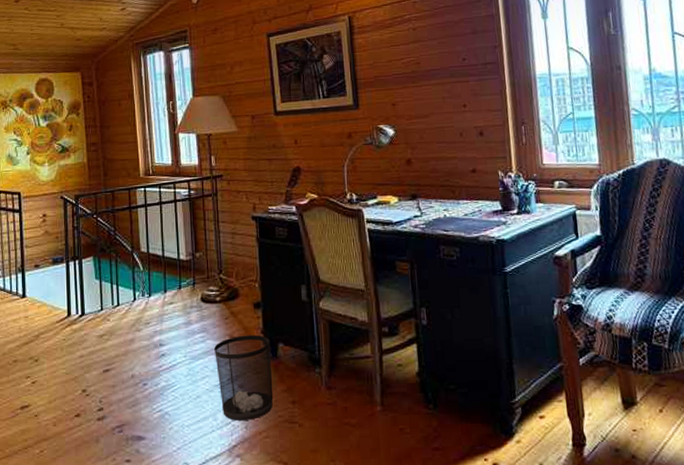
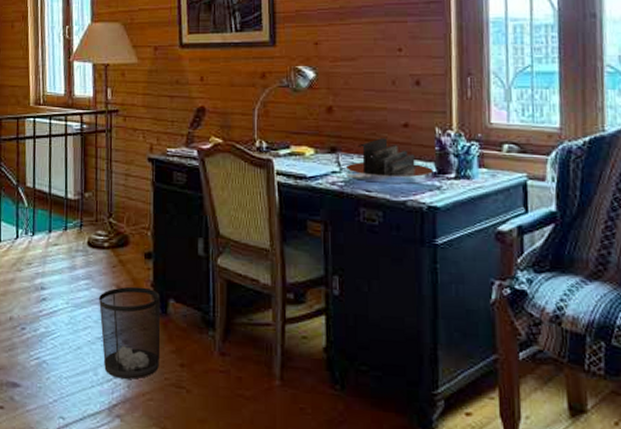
desk organizer: none [425,183,500,223] -> present [345,138,435,184]

